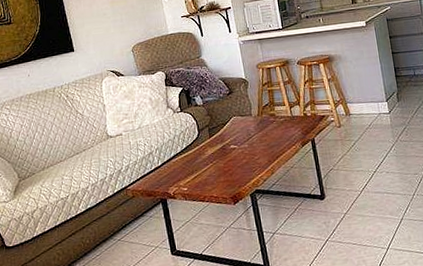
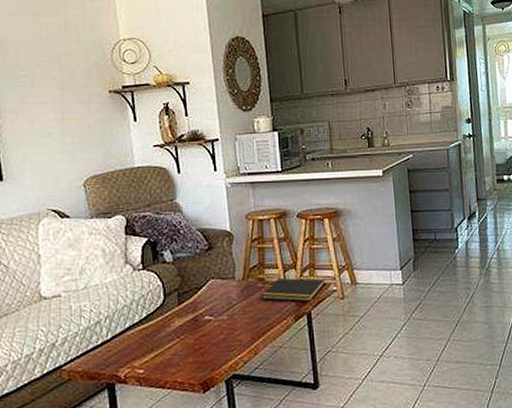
notepad: none [274,112,324,131] -> present [262,277,325,302]

